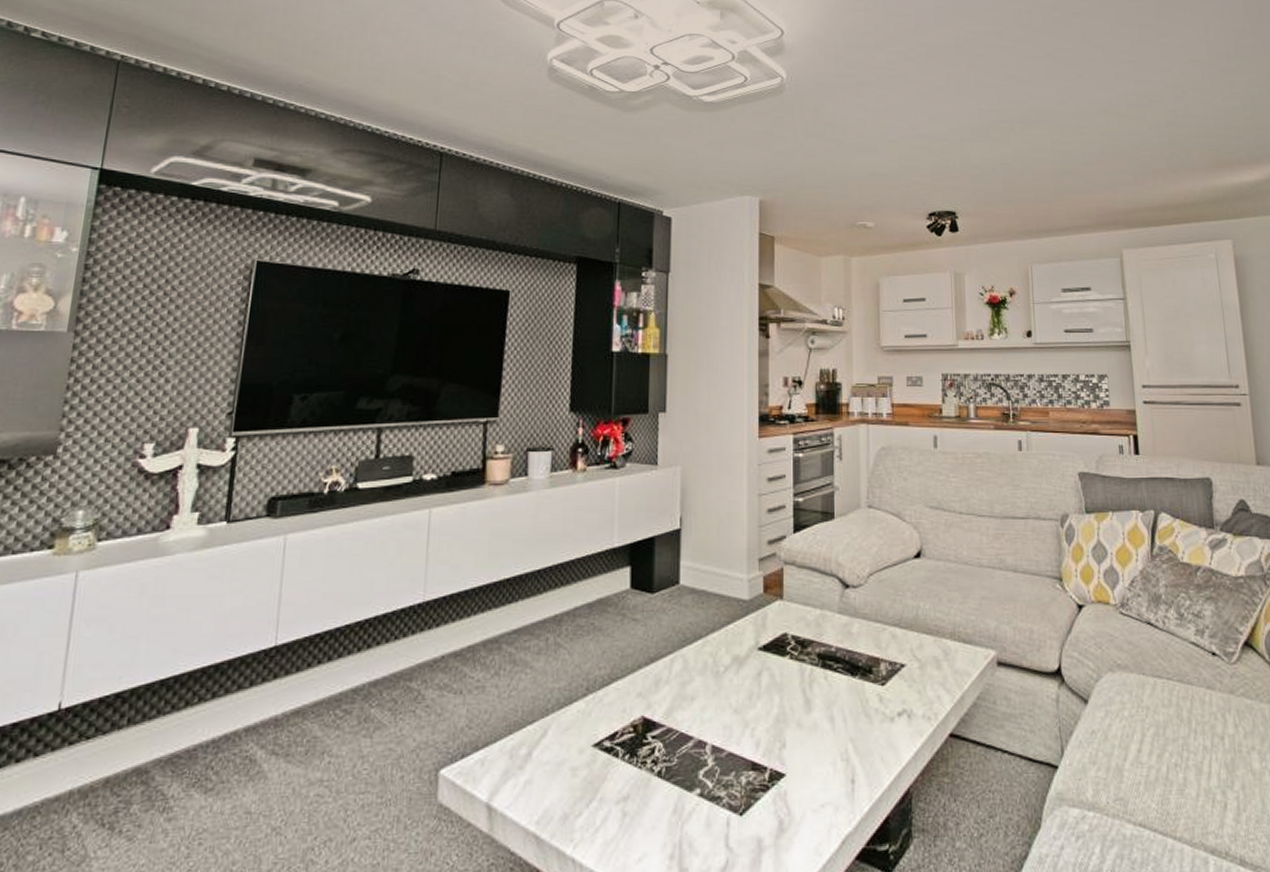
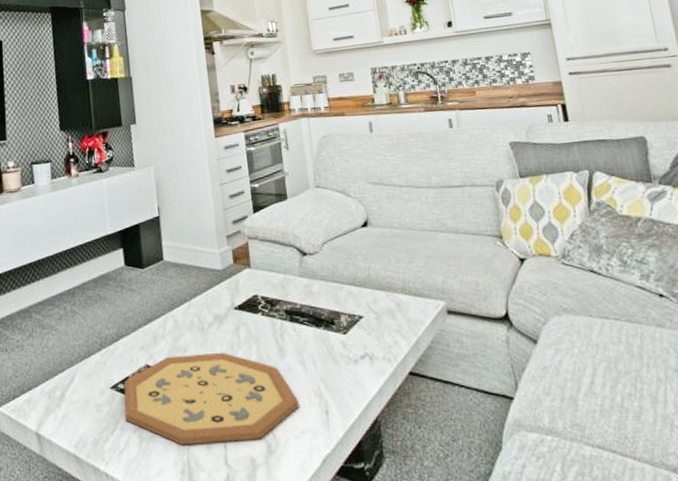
decorative tray: none [607,704,821,822] -> present [124,353,299,445]

